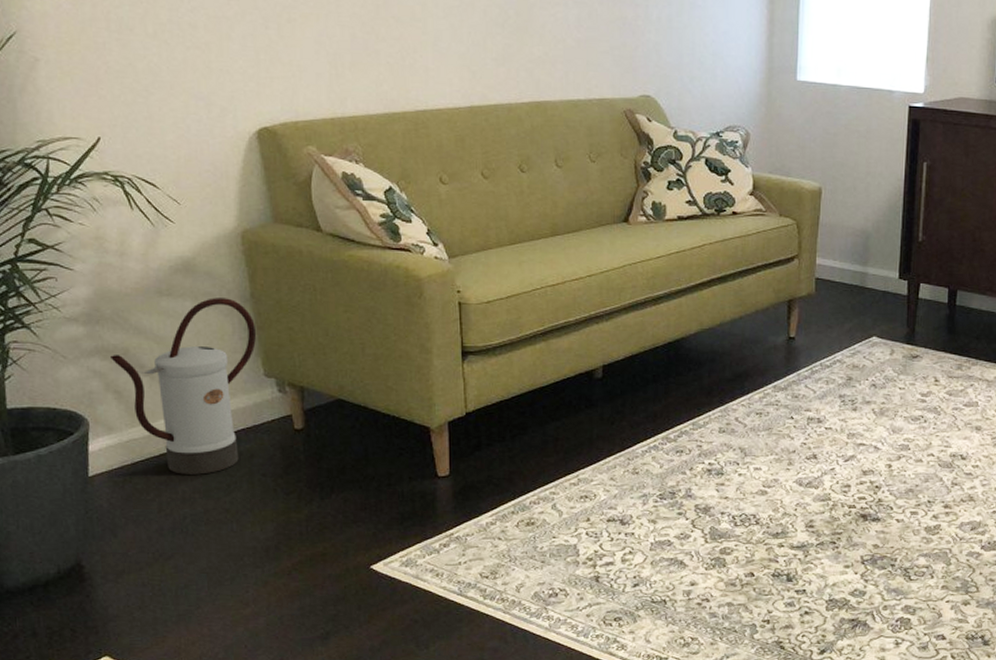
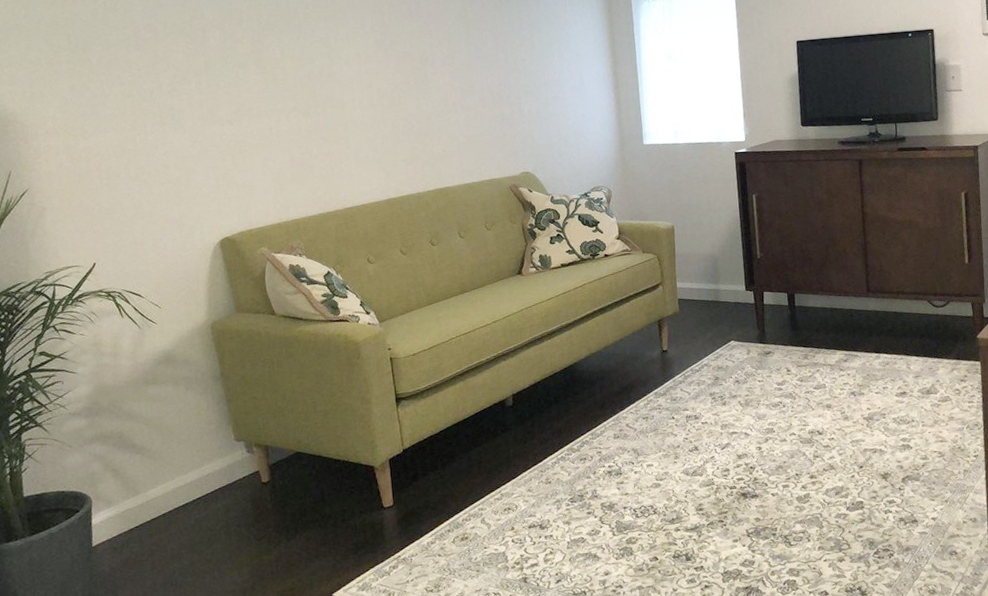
watering can: present [111,298,257,475] -> none [108,379,227,535]

